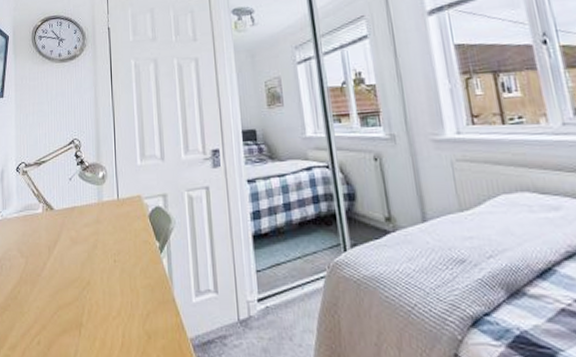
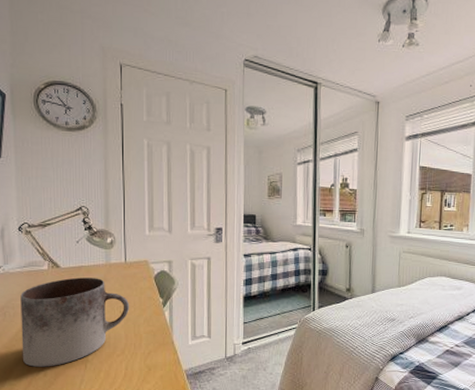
mug: none [16,220,125,333] -> present [20,277,130,367]

